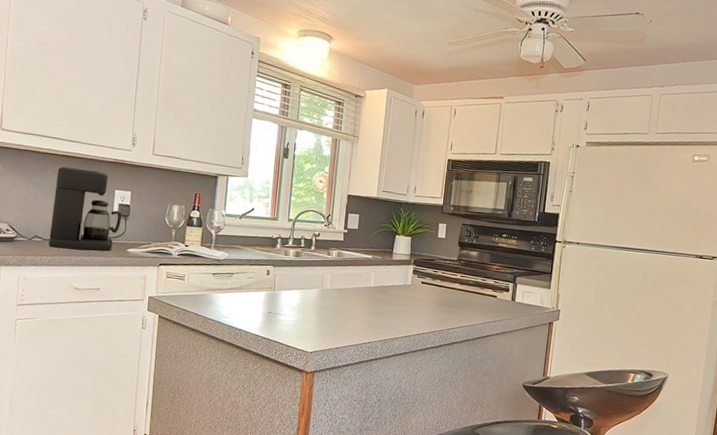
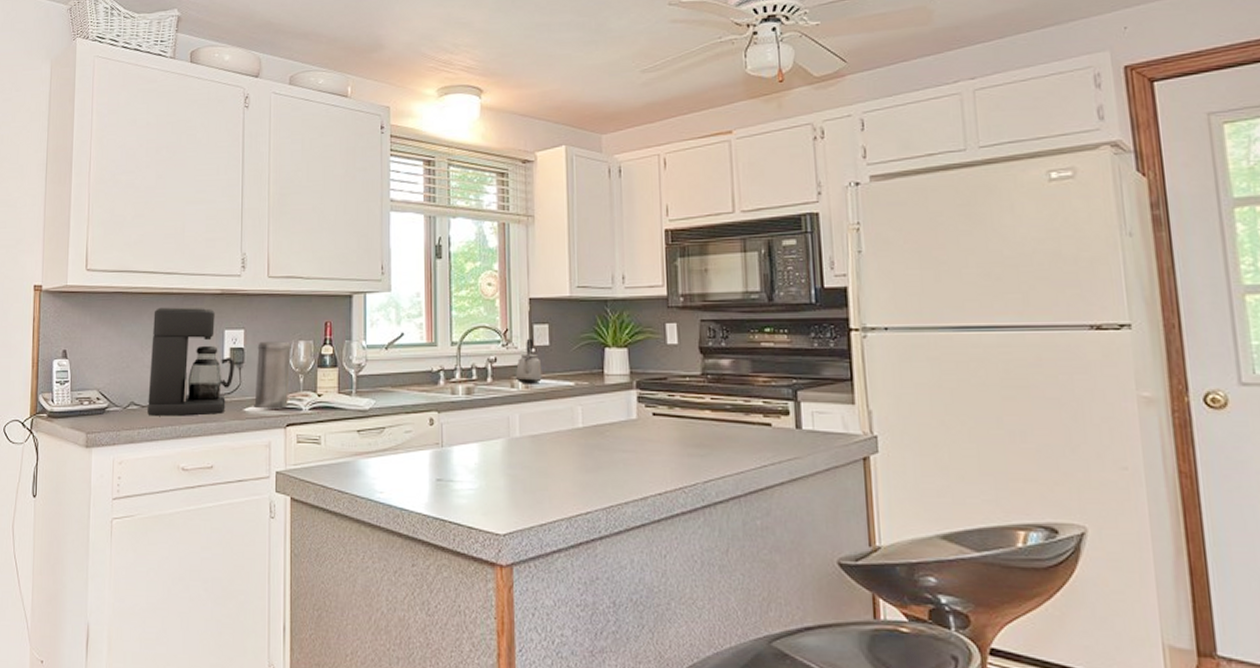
canister: none [135,202,168,253] -> present [254,341,291,409]
kettle: none [331,222,351,255] -> present [515,338,542,384]

